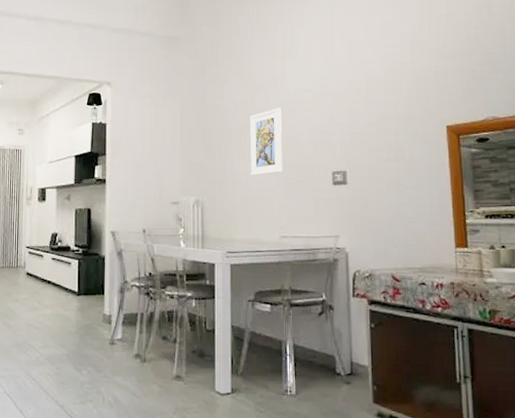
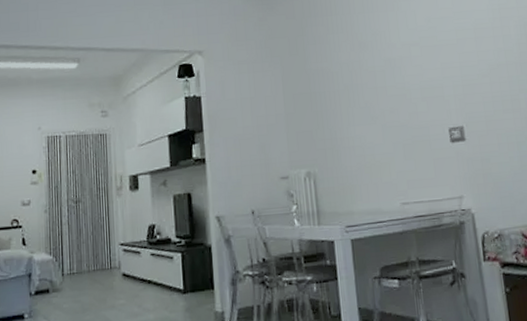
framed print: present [249,108,282,176] -> none [356,65,397,140]

